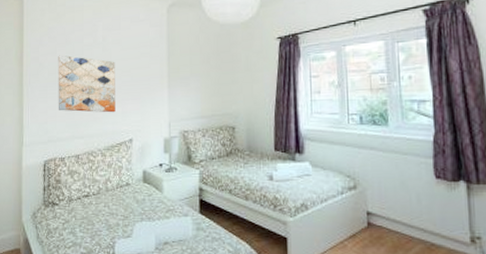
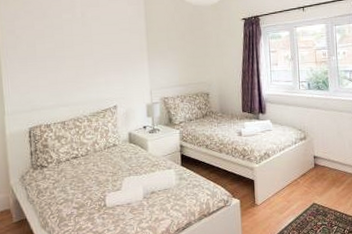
wall art: present [58,55,115,113] -> none [36,28,99,83]

